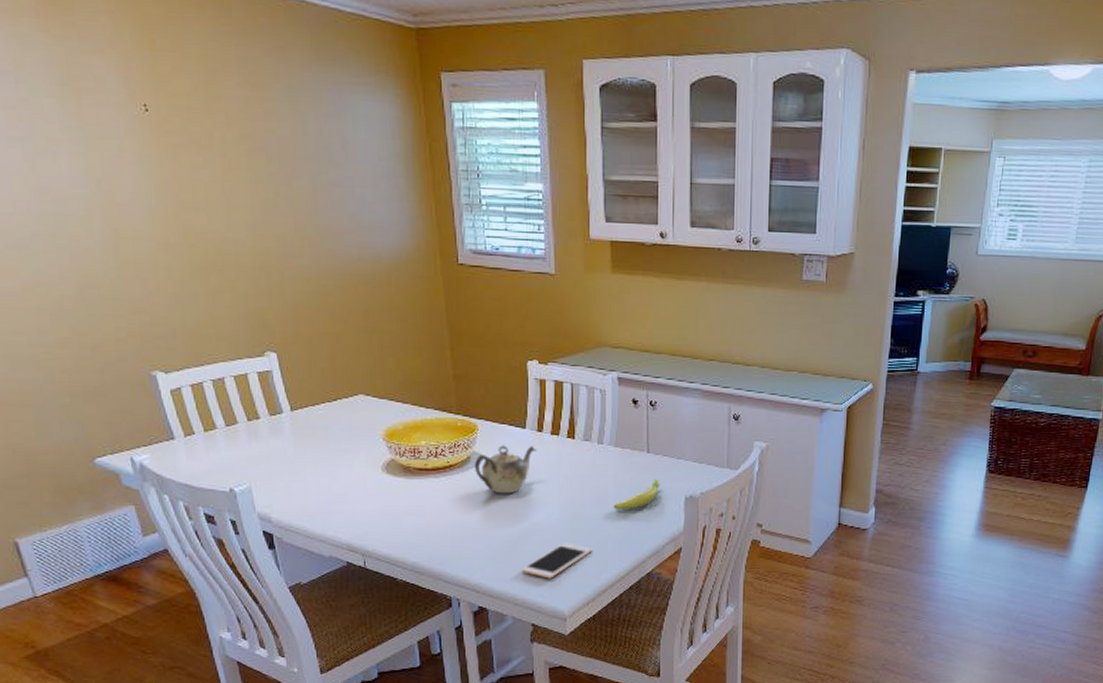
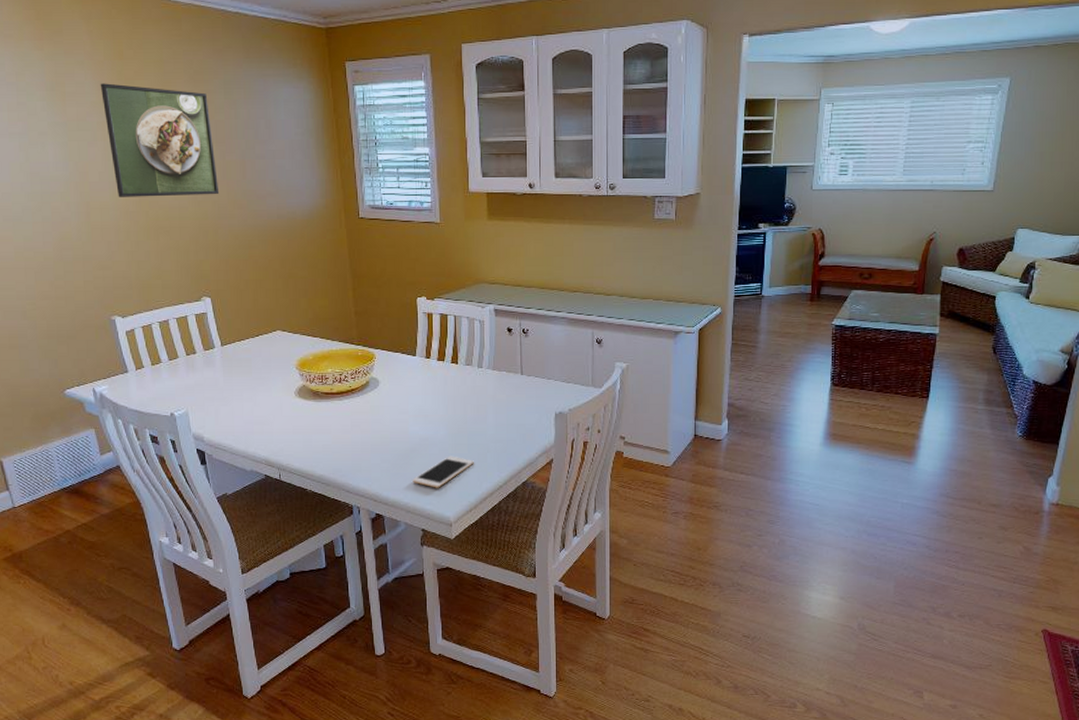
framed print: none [126,80,285,228] -> present [100,83,220,197]
teapot: present [475,445,536,494] -> none [373,371,425,414]
banana: present [613,480,660,510] -> none [492,398,533,426]

